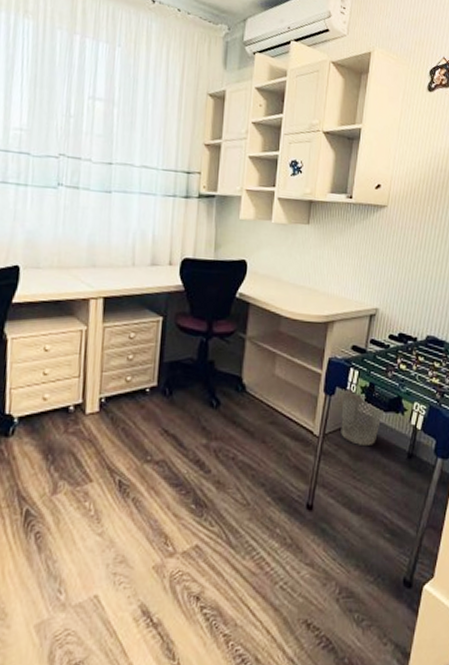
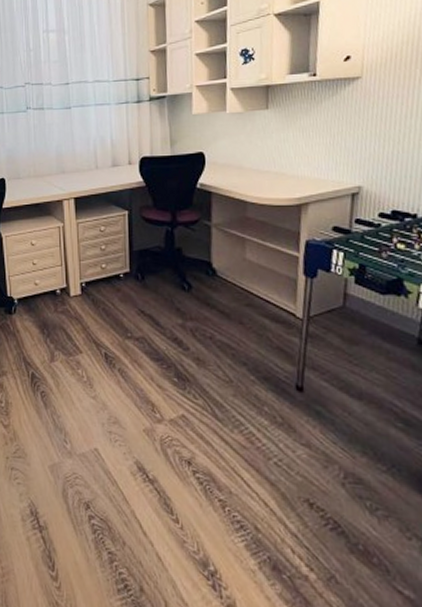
wastebasket: present [341,389,384,447] -> none [326,271,380,331]

